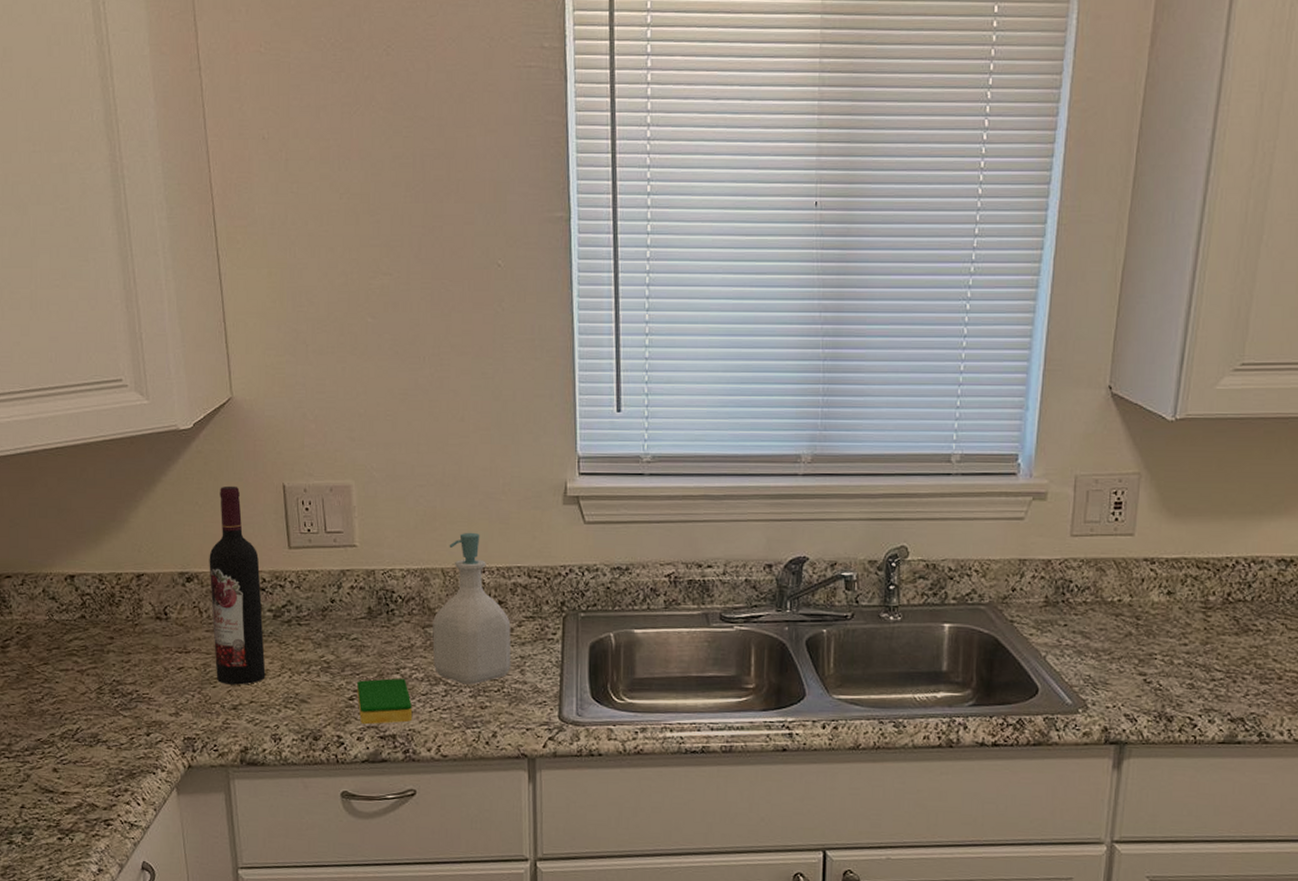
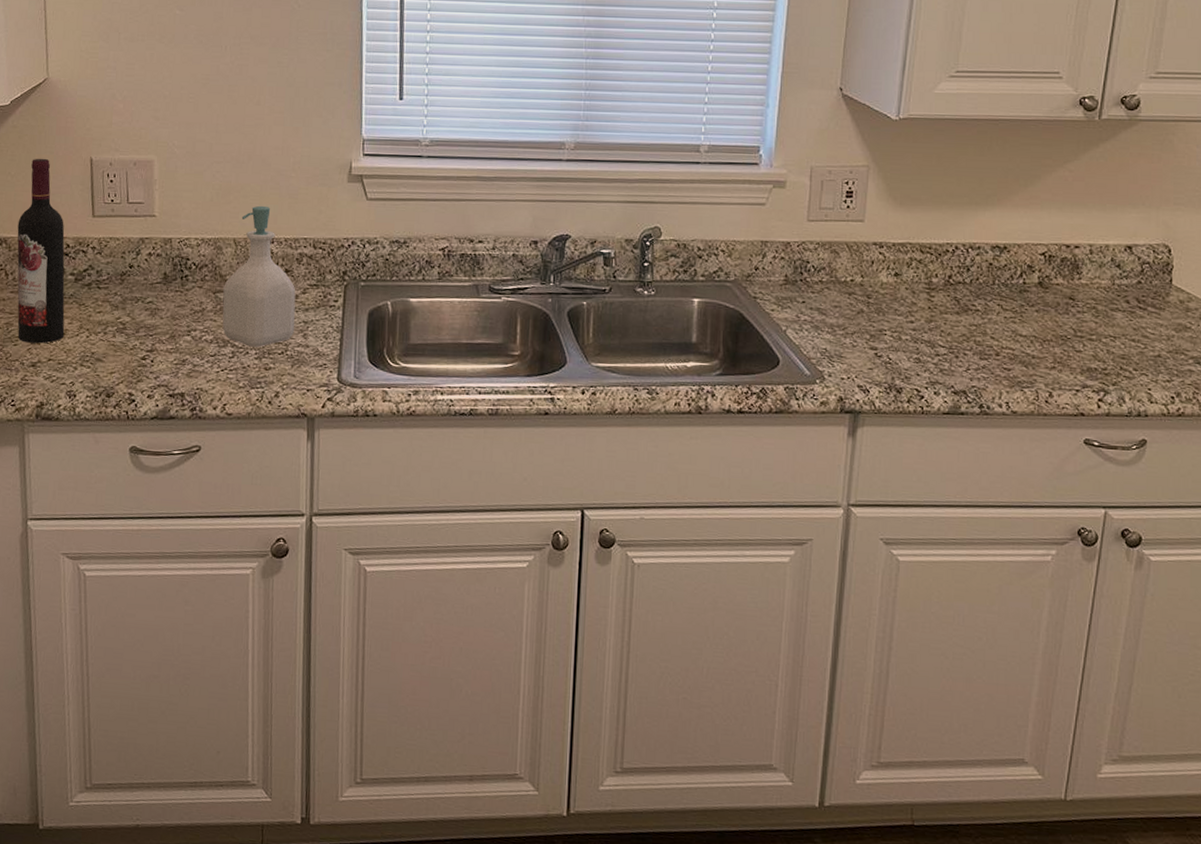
dish sponge: present [357,678,413,725] -> none [149,339,201,383]

